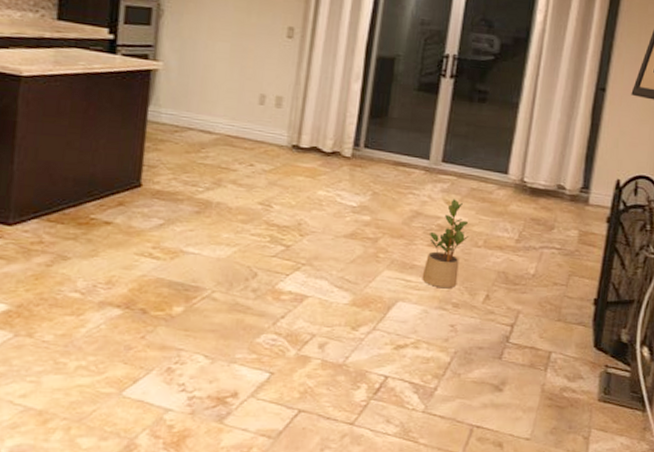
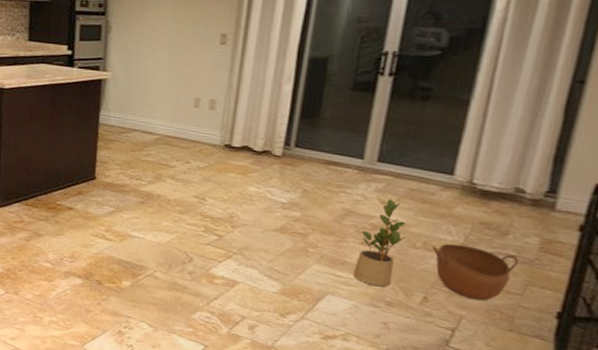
basket: none [491,240,563,294] -> present [431,243,519,301]

